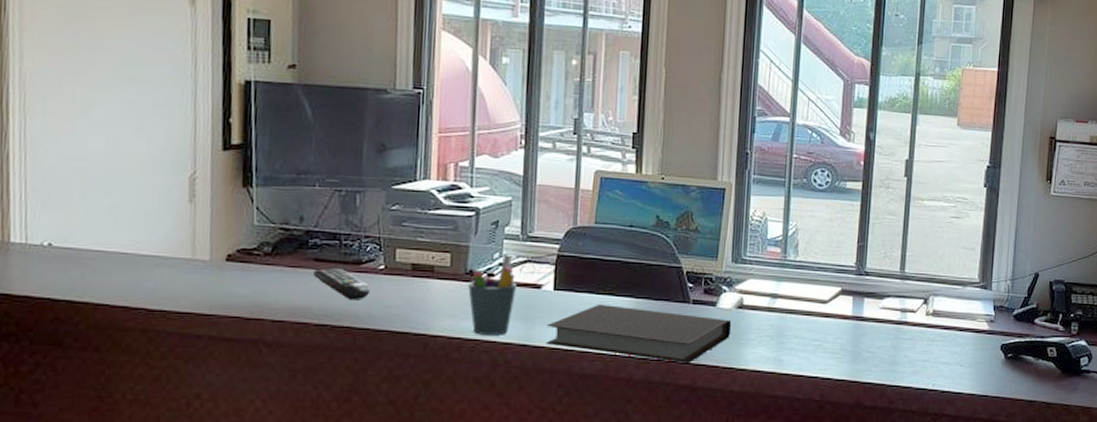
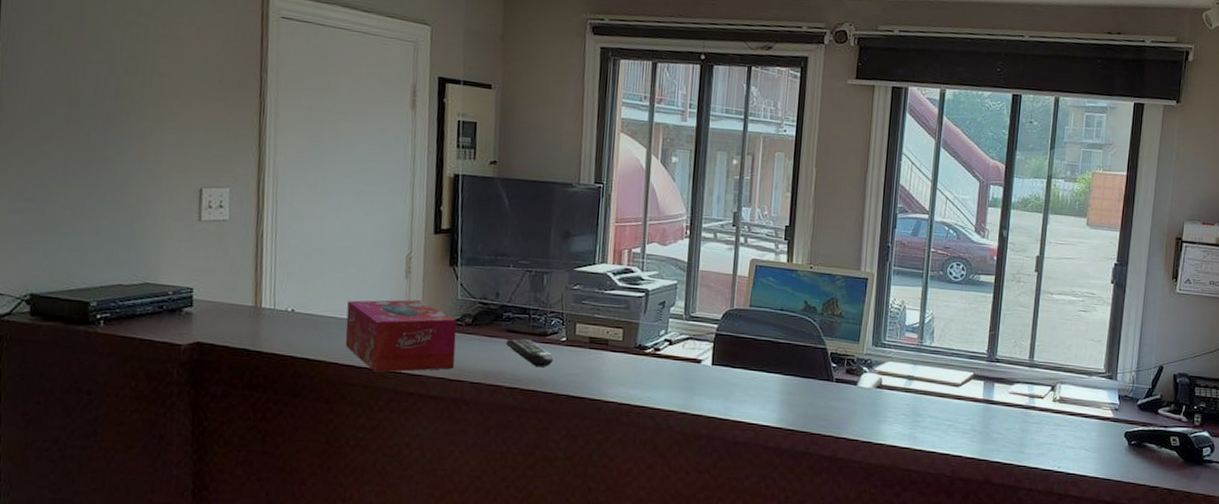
tissue box: none [116,227,254,314] -> present [345,299,457,373]
pen holder: present [468,255,516,335] -> none [637,332,679,404]
notebook: present [546,303,732,364] -> none [704,378,871,437]

